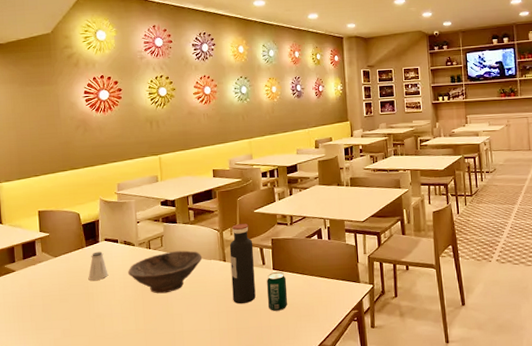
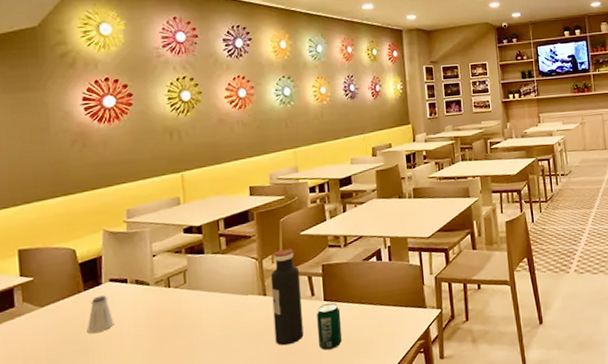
bowl: present [128,250,203,294] -> none [140,286,237,342]

